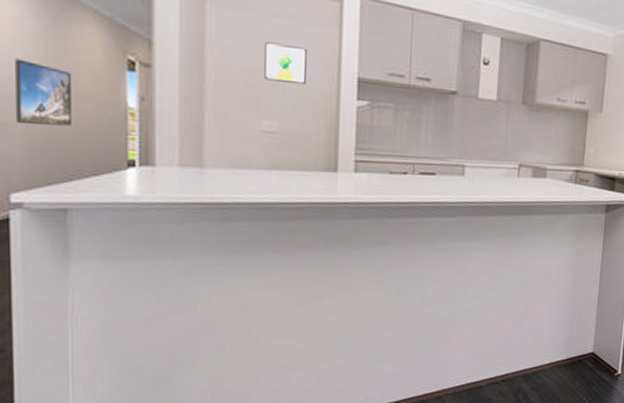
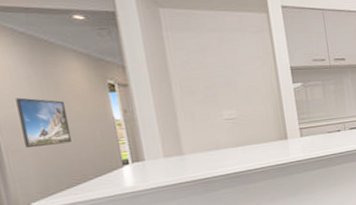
wall art: present [264,42,307,86] -> none [214,51,252,81]

